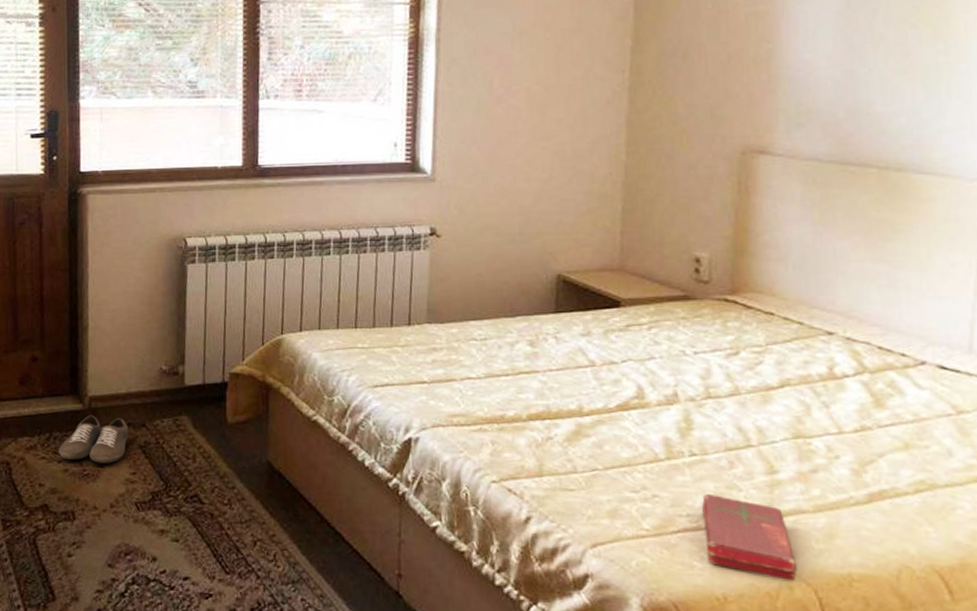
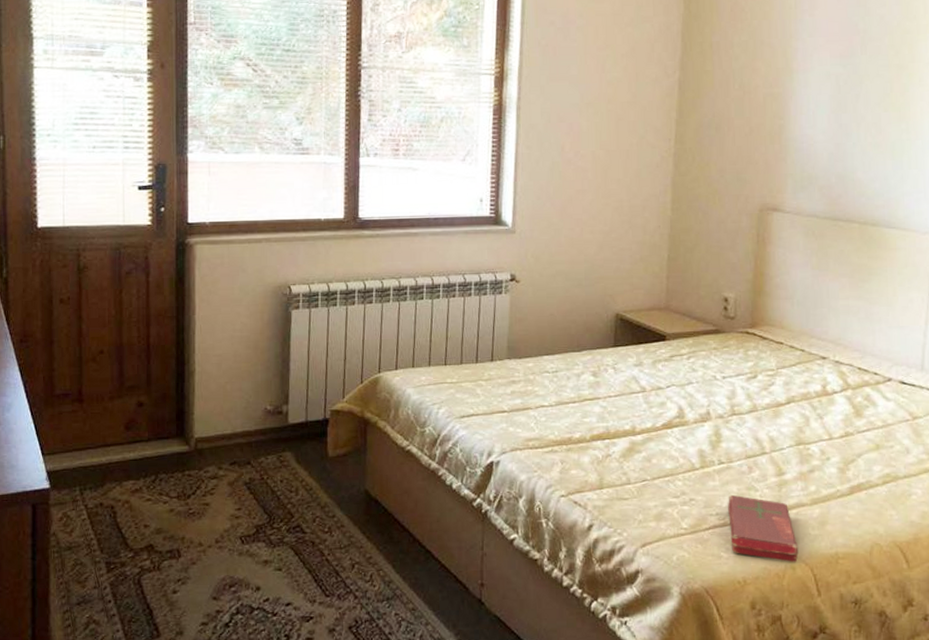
shoe: present [59,415,129,464] -> none [164,456,234,502]

